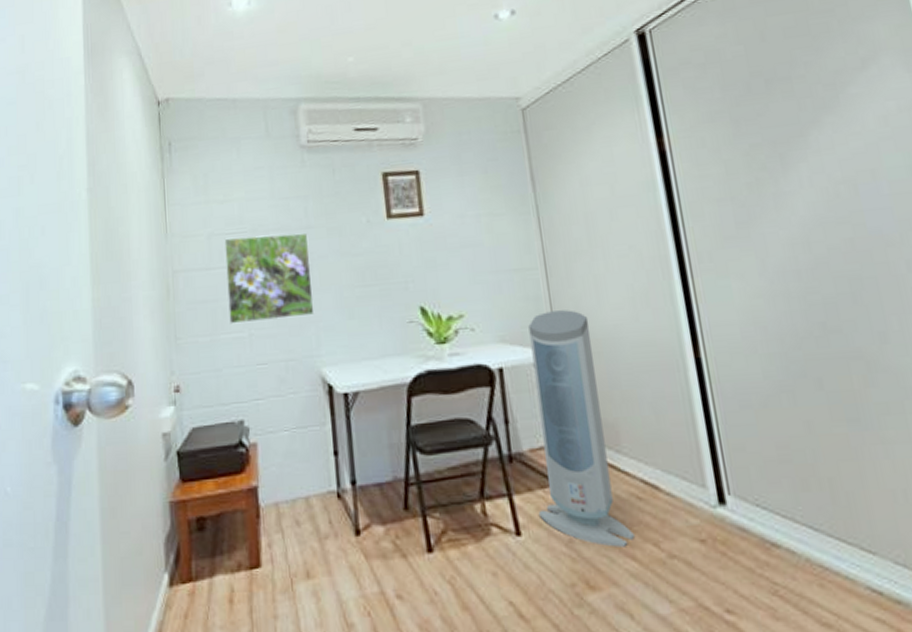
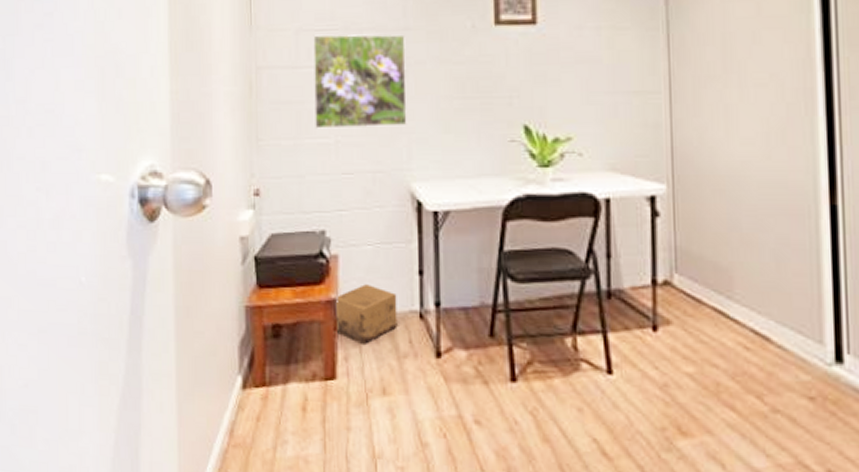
cardboard box: none [256,469,317,531] -> present [334,284,398,346]
air purifier: present [528,310,636,547] -> none [633,141,738,397]

